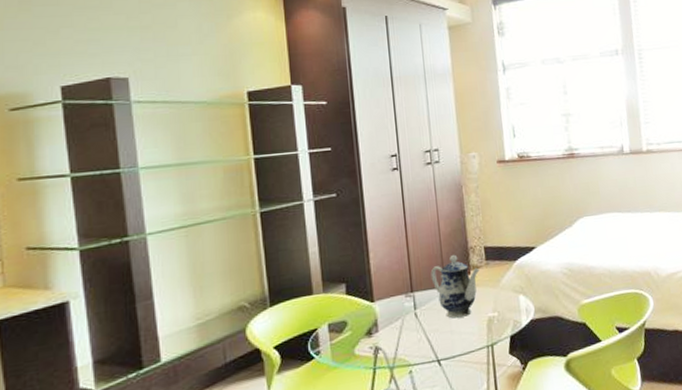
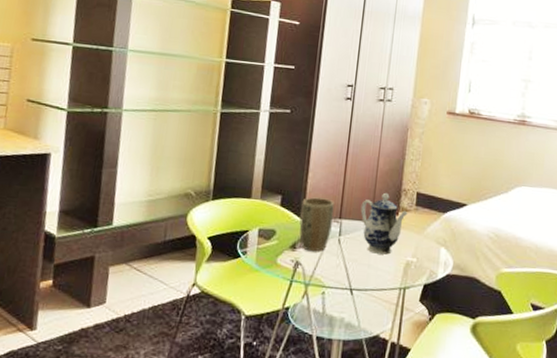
plant pot: none [368,275,406,334] -> present [299,197,334,252]

